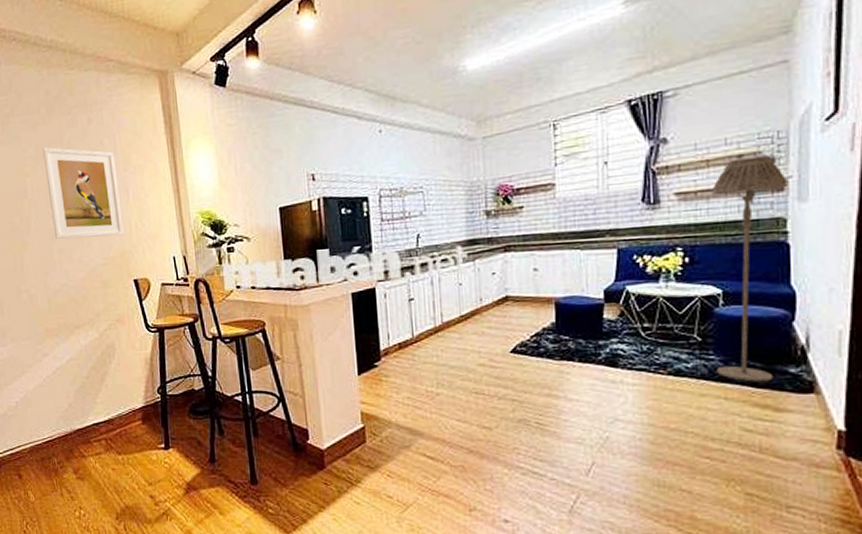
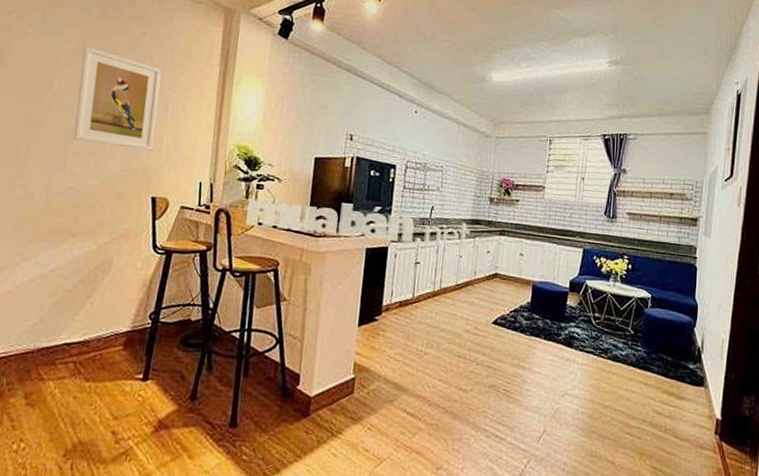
floor lamp: present [712,155,787,382] -> none [641,196,699,374]

